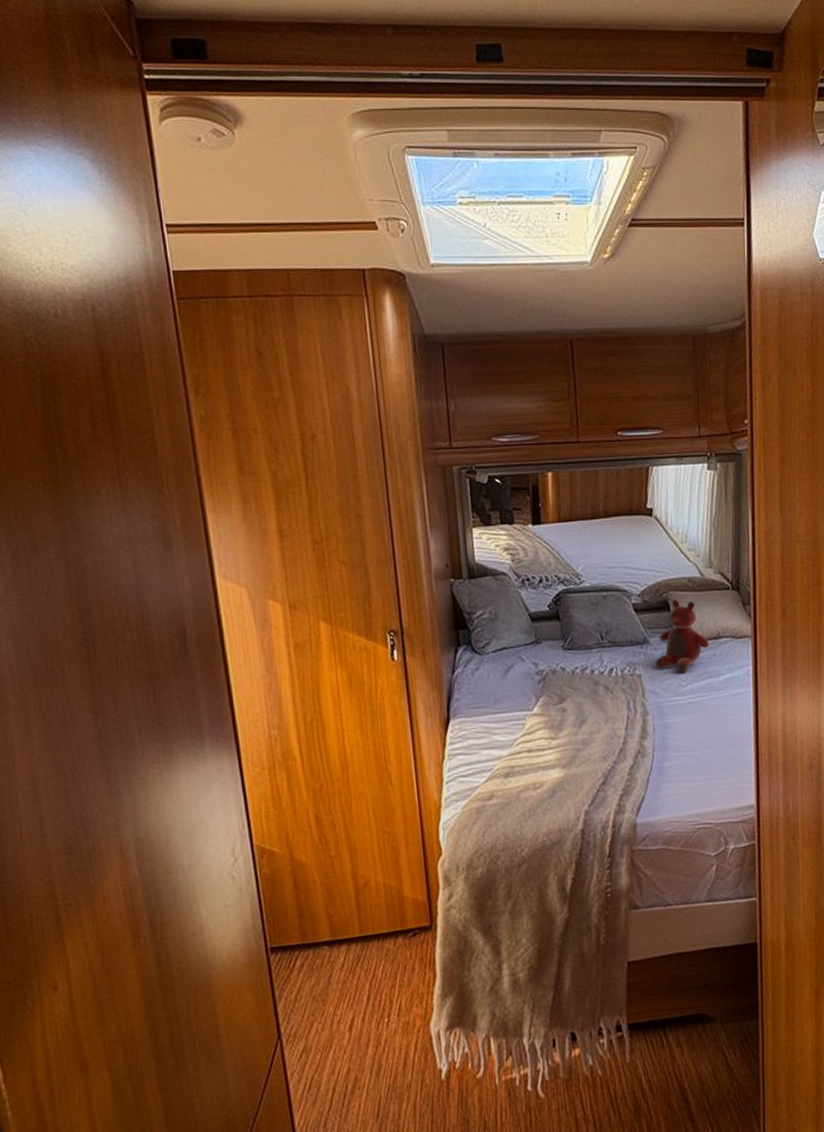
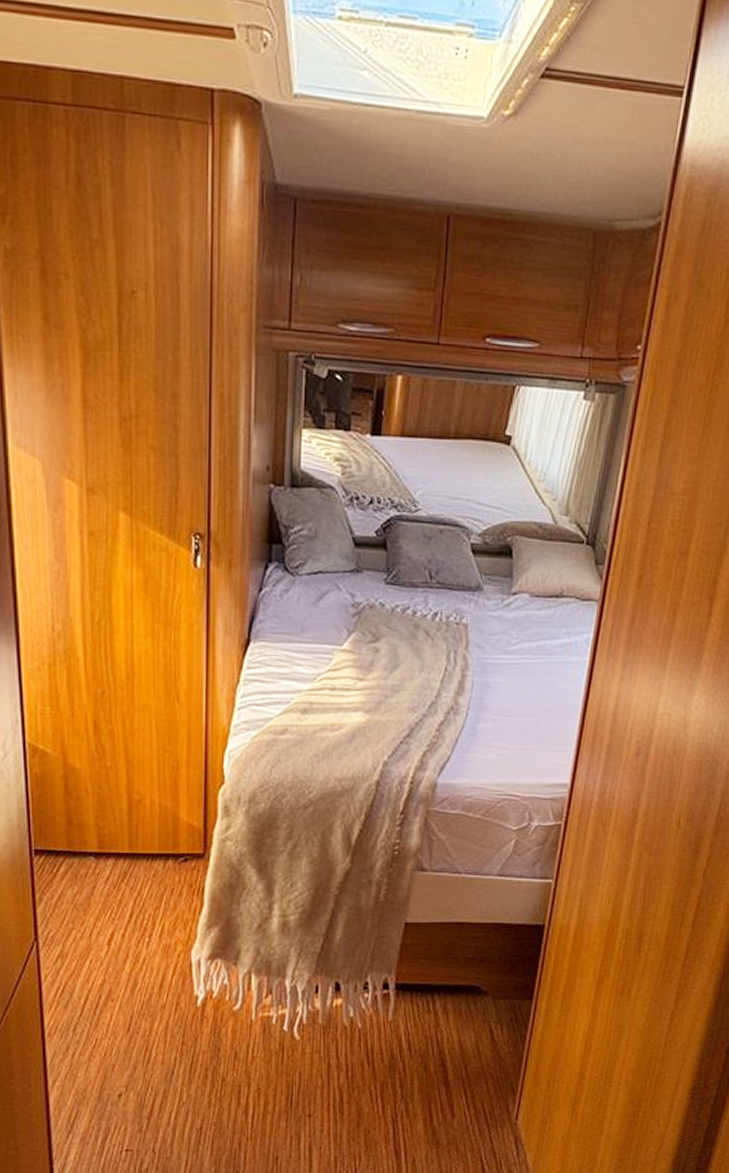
teddy bear: present [654,599,709,674] -> none [485,545,550,631]

